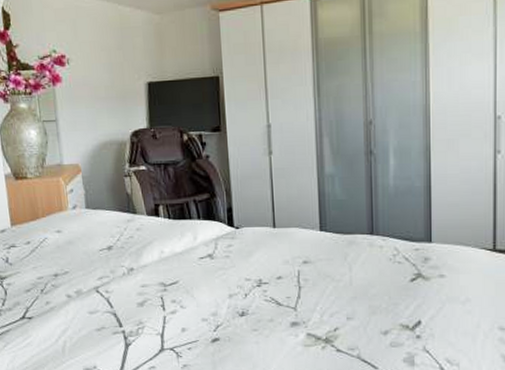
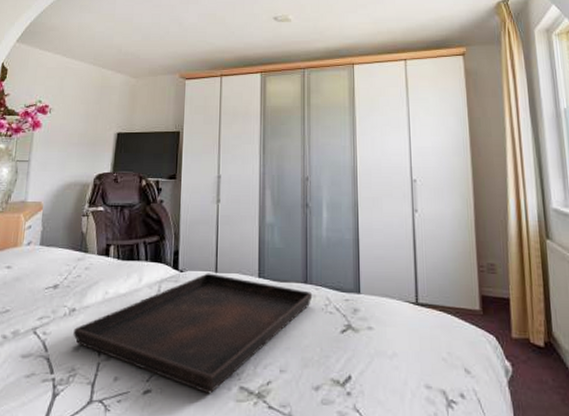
serving tray: none [135,228,380,340] -> present [73,273,313,394]

